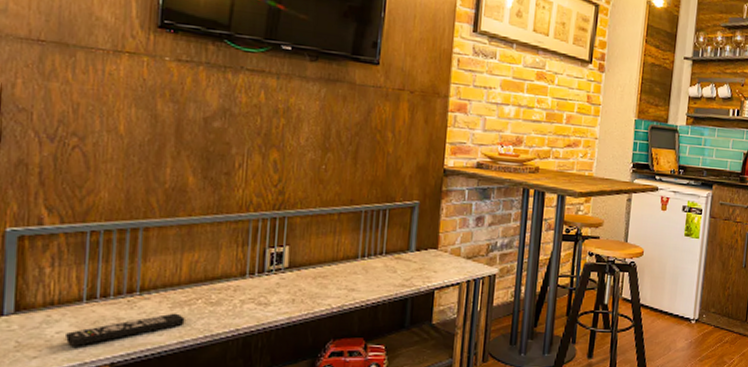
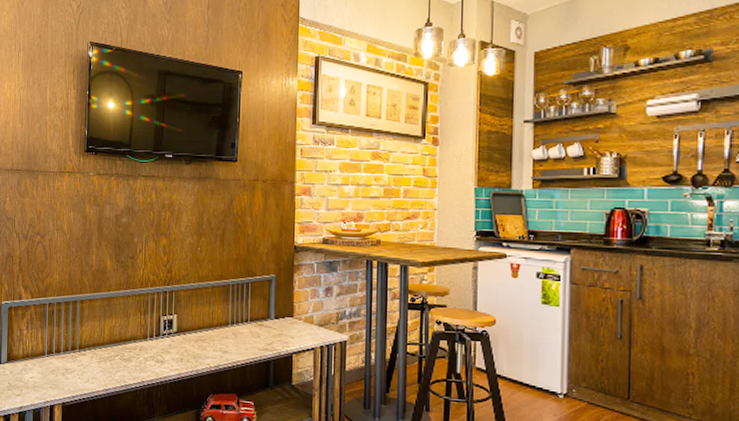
remote control: present [64,313,185,346] -> none [35,366,108,388]

